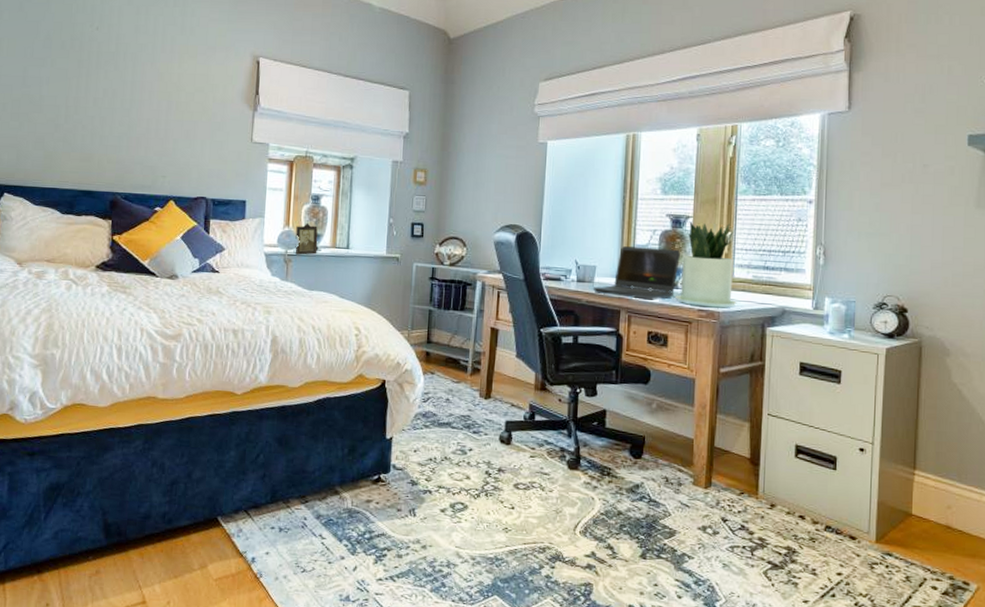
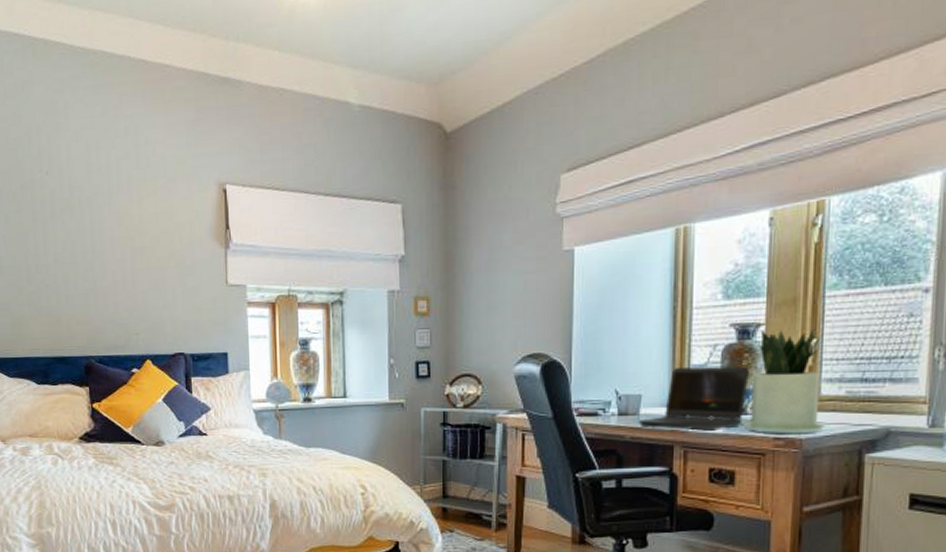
photo frame: present [293,223,318,255] -> none [285,372,311,409]

